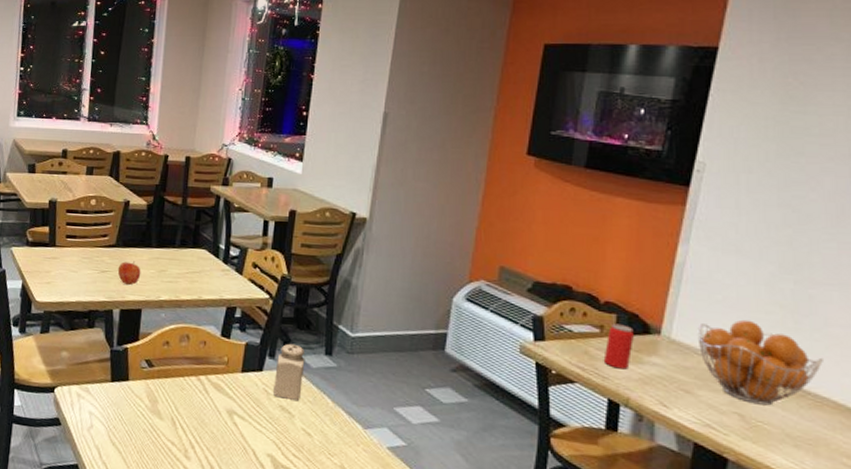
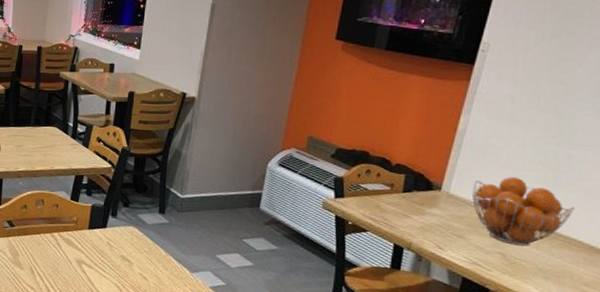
salt shaker: present [273,343,305,400] -> none [115,204,142,251]
beverage can: present [603,323,634,370] -> none [392,182,419,220]

